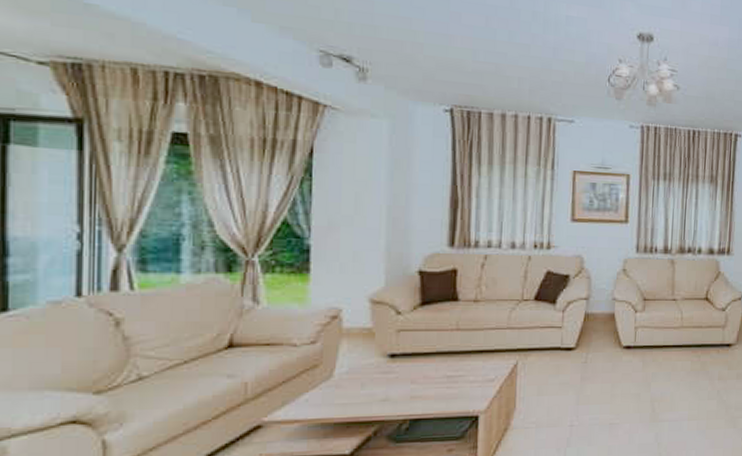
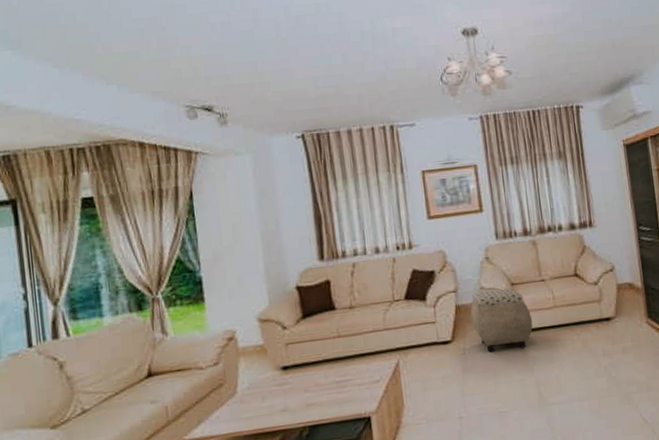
ottoman: none [598,302,658,364] -> present [470,287,533,353]

